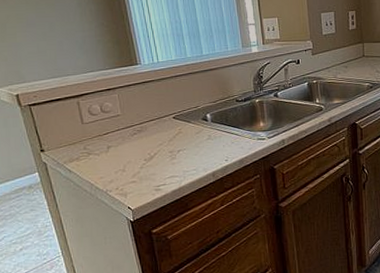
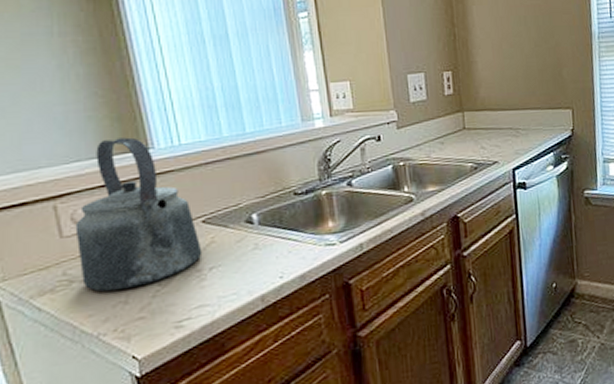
kettle: none [91,56,173,162] -> present [75,137,203,292]

